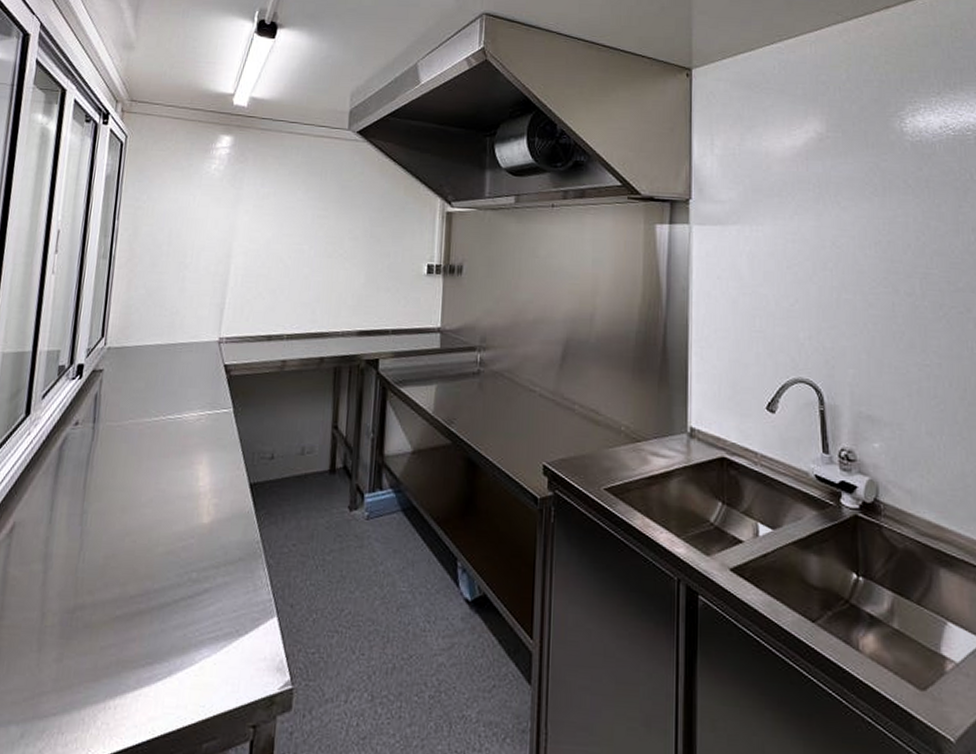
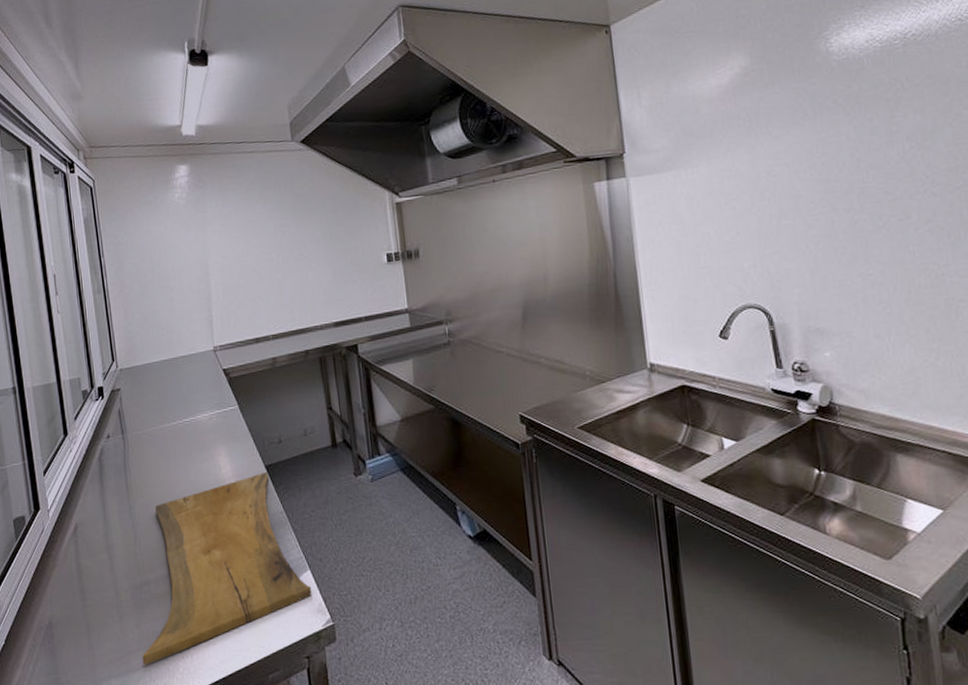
cutting board: none [53,490,275,712] -> present [142,471,312,665]

